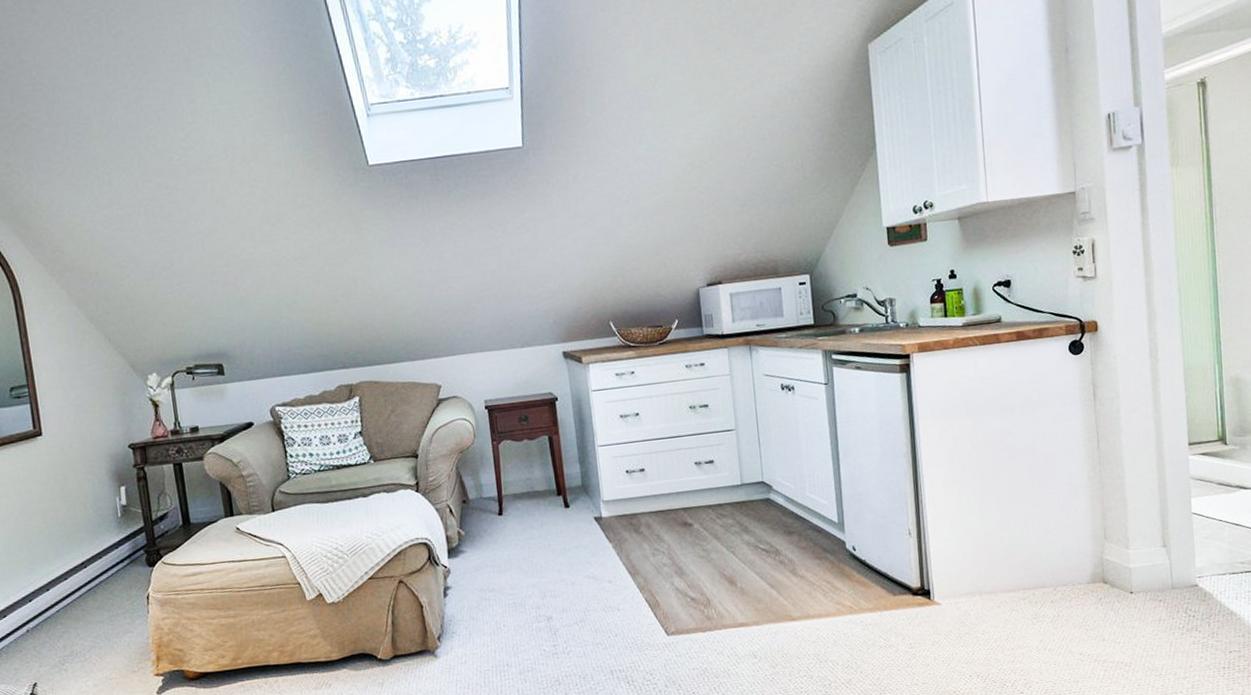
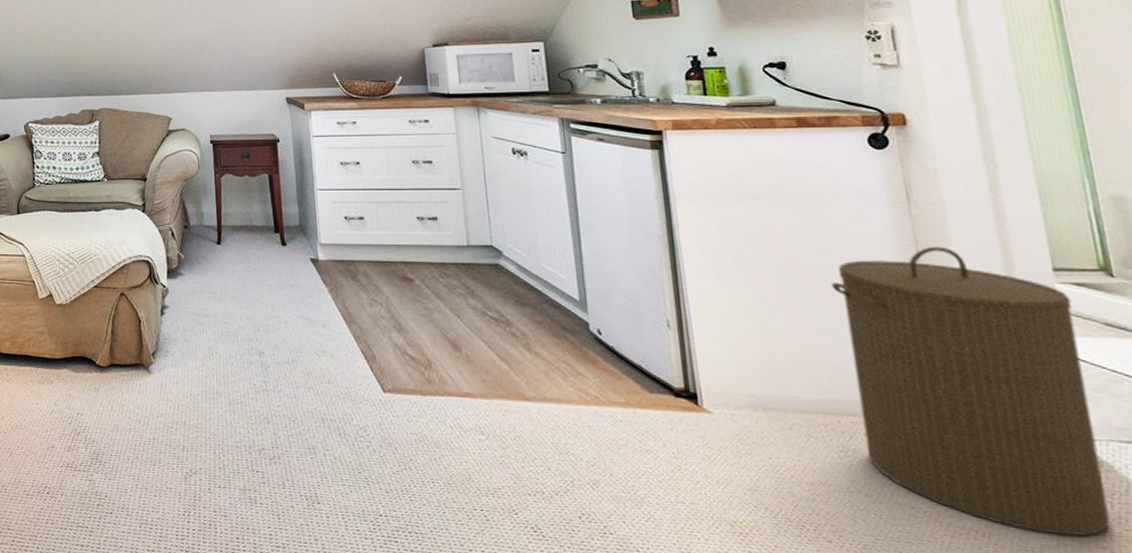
laundry hamper: none [1035,435,1208,655] -> present [831,246,1112,537]

